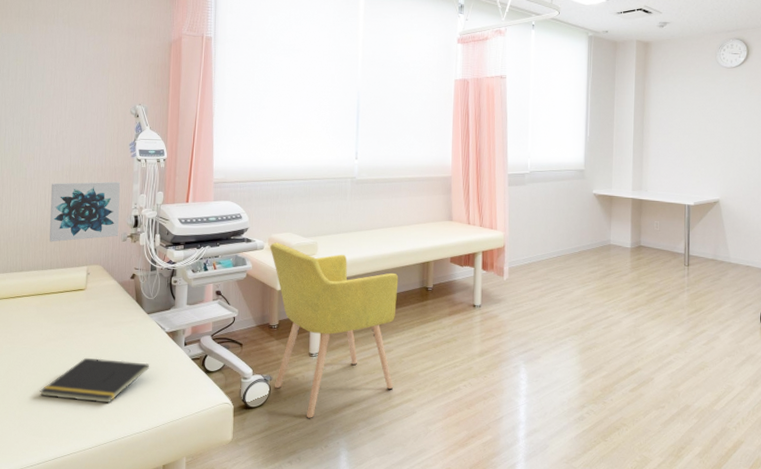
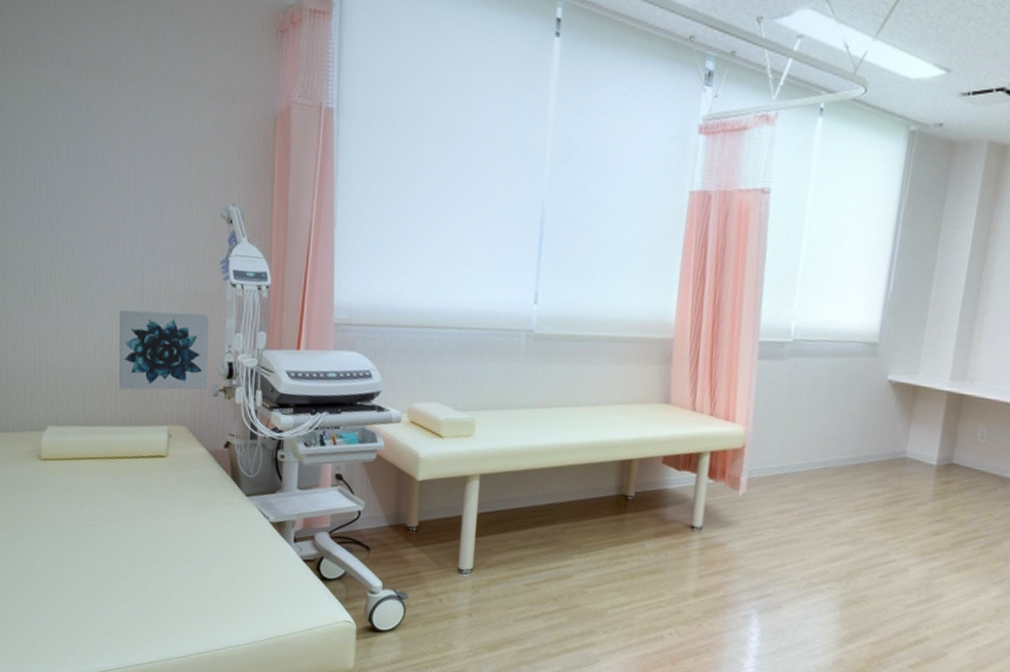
notepad: present [39,357,149,403] -> none [113,544,249,605]
chair: present [270,242,399,418] -> none [409,414,587,653]

